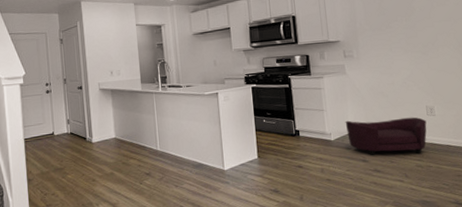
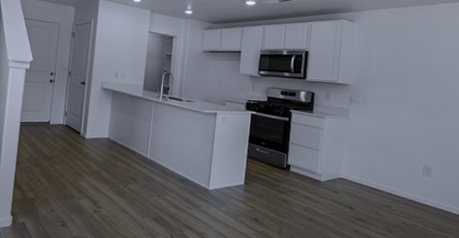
dog bed: present [345,117,427,156] -> none [338,164,421,212]

